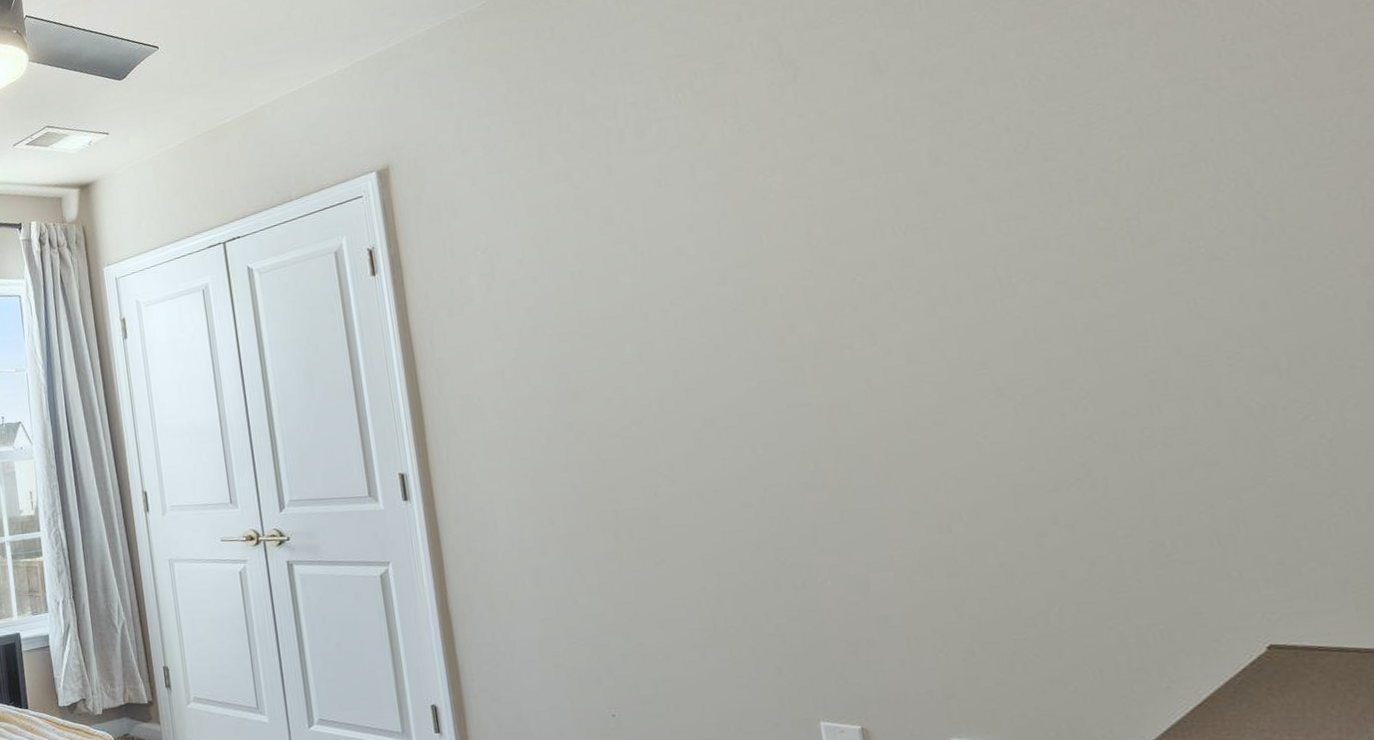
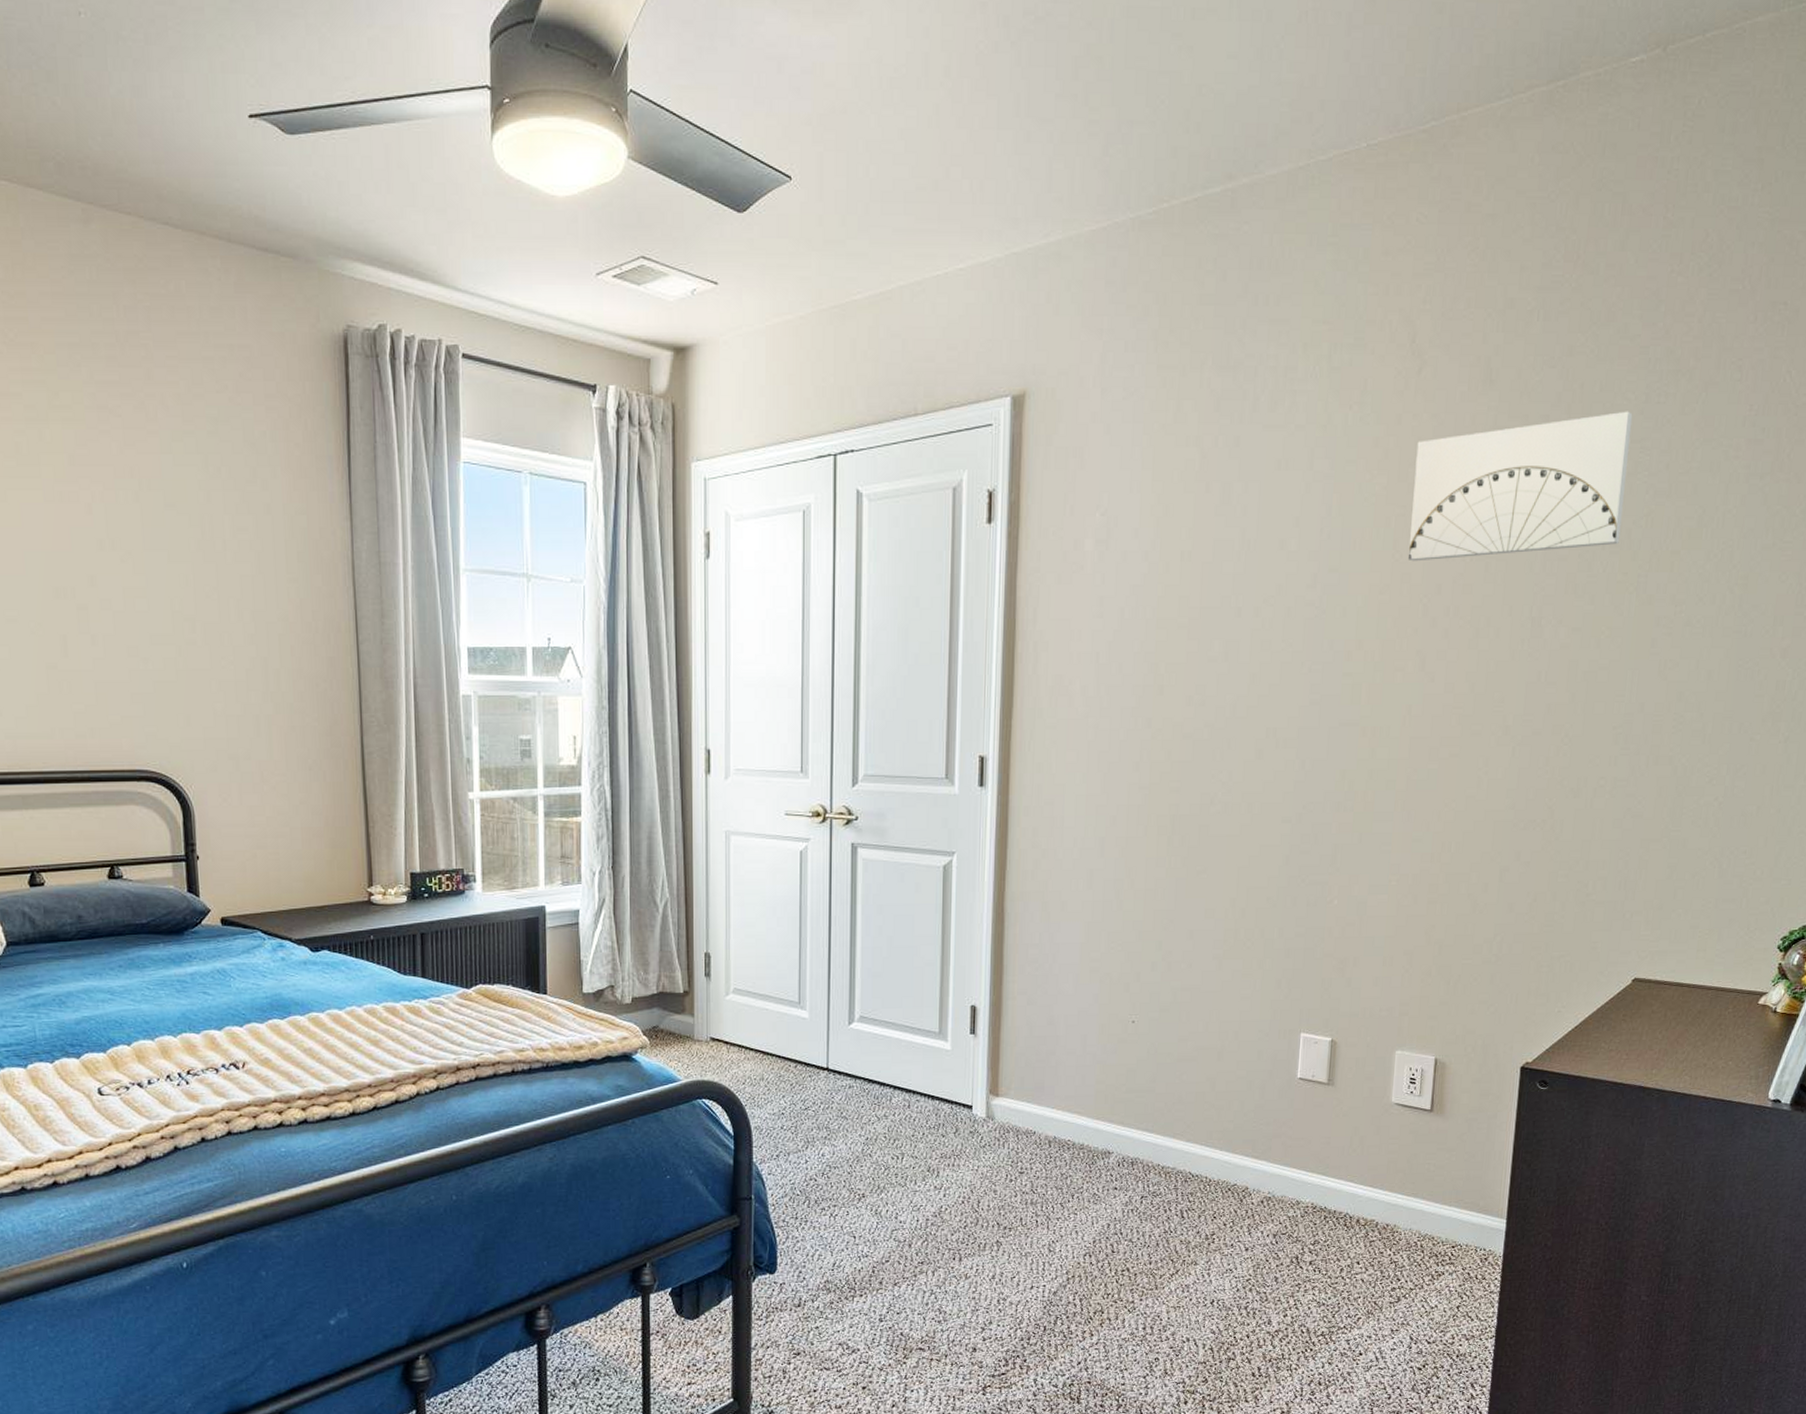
wall art: none [809,68,1090,245] -> present [1409,411,1633,562]

